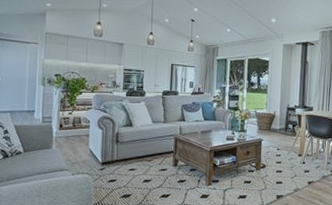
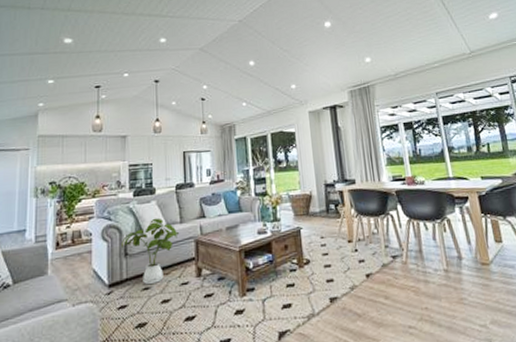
house plant: none [113,116,163,167] -> present [120,218,180,285]

